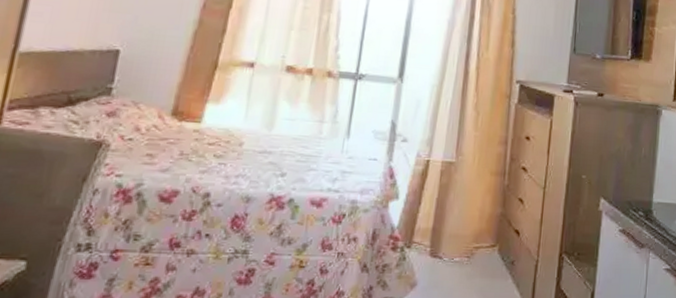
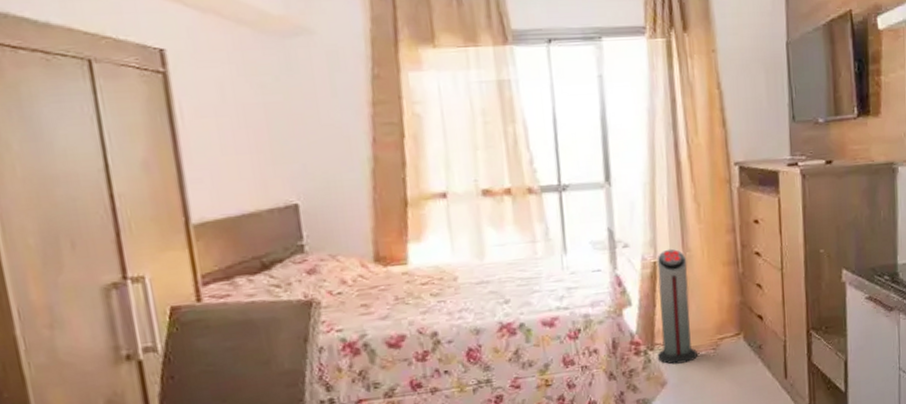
air purifier: none [412,150,458,267] -> present [657,249,697,364]

